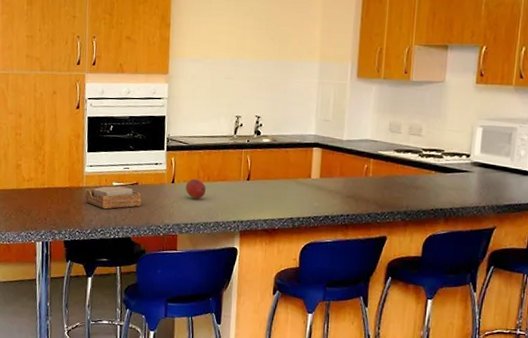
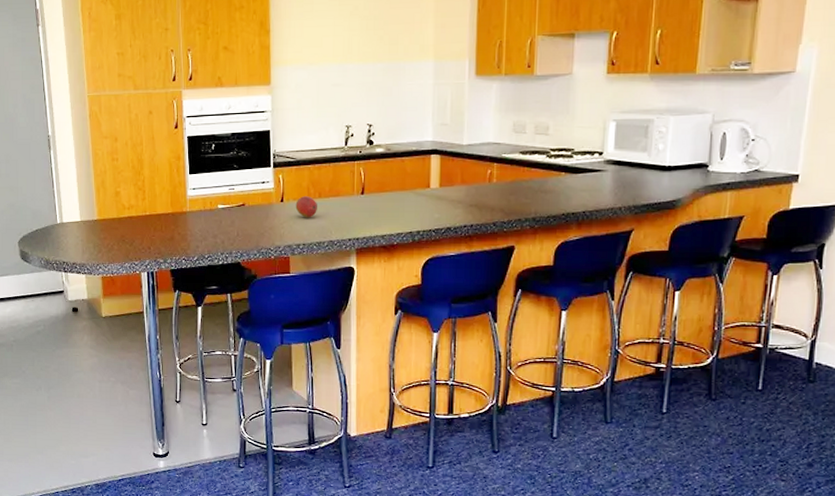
napkin holder: present [84,186,142,210] -> none [189,209,250,234]

